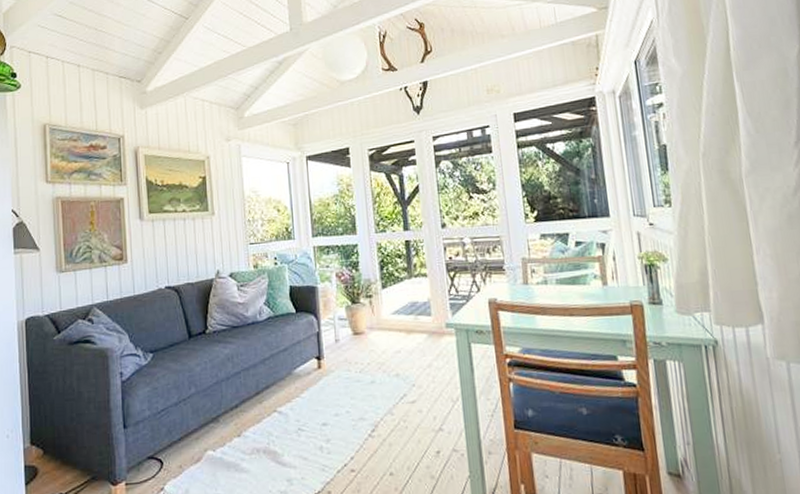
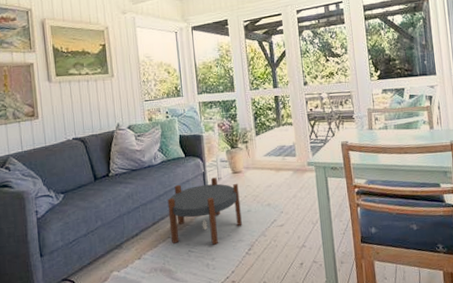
side table: none [274,338,364,423] -> present [167,177,242,245]

